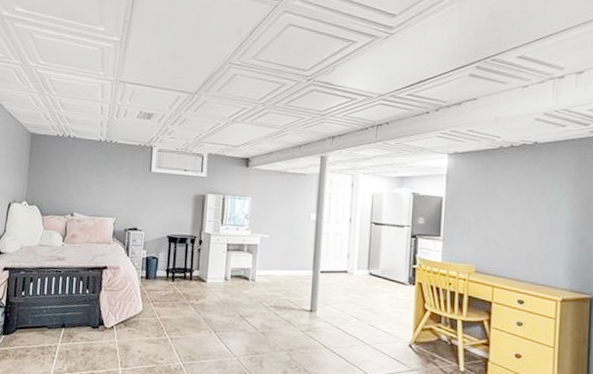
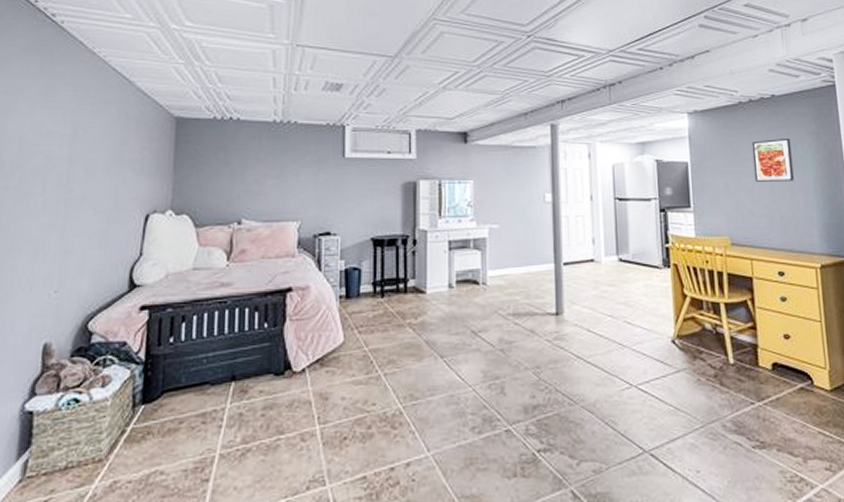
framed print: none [506,182,548,222] -> present [751,137,794,182]

